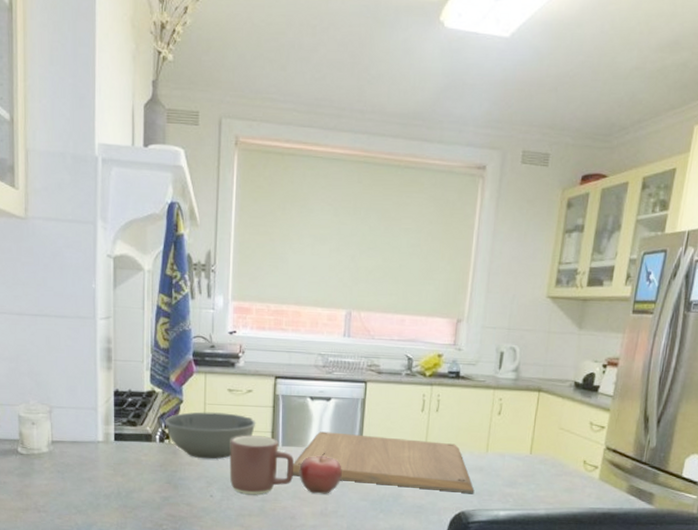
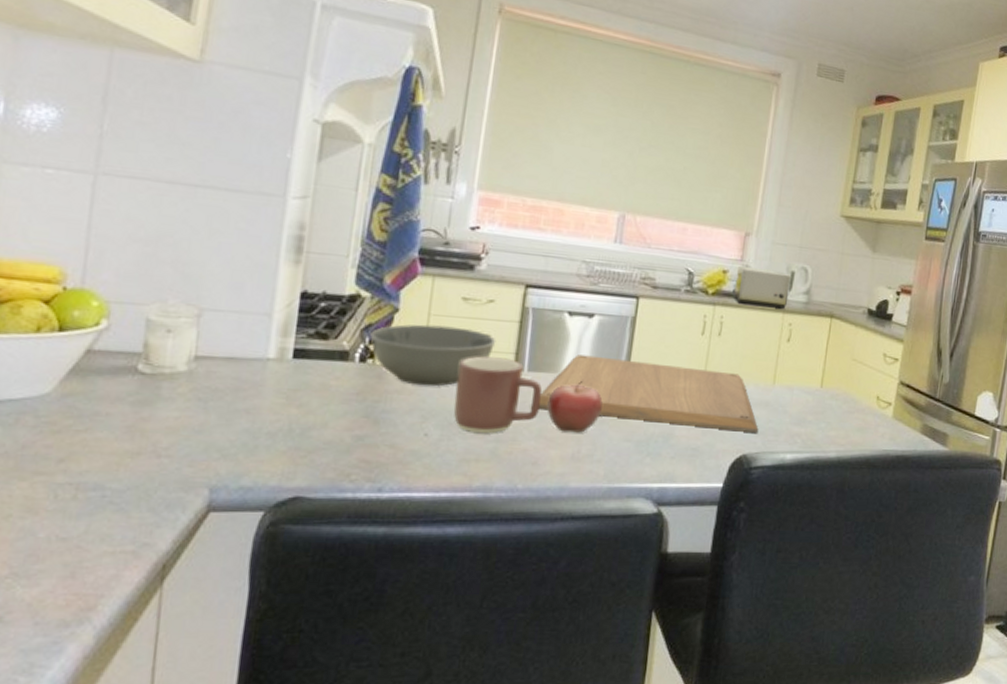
toaster: none [448,350,500,386] -> present [734,266,791,309]

